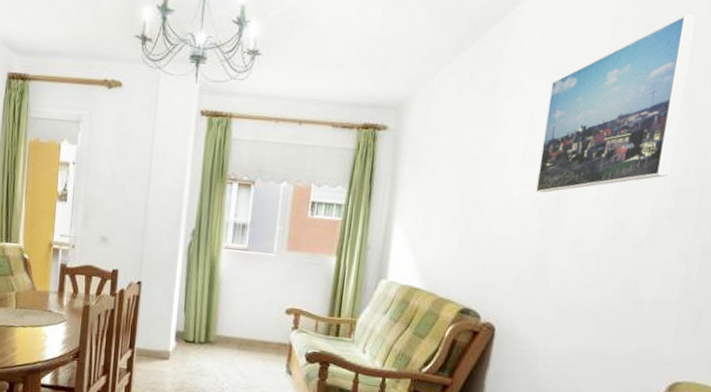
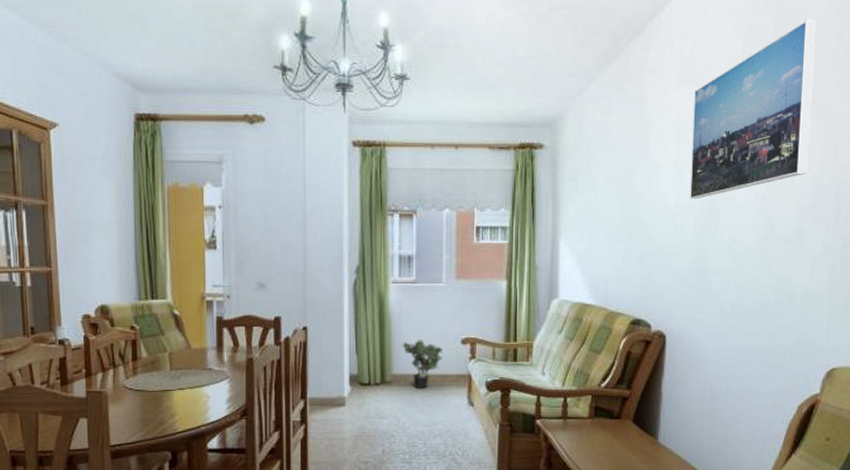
potted plant: none [227,305,267,353] -> present [401,340,443,389]

